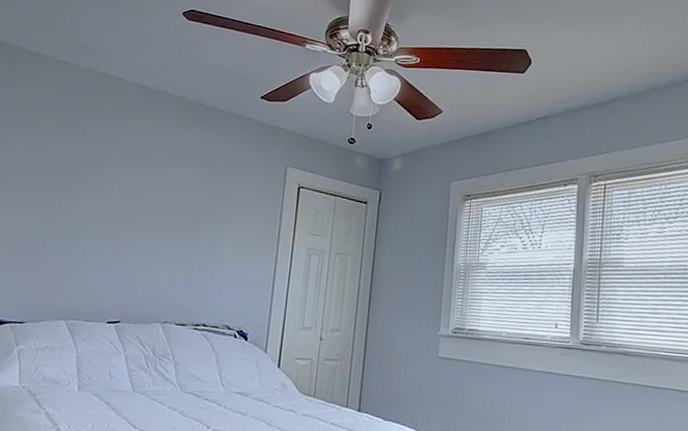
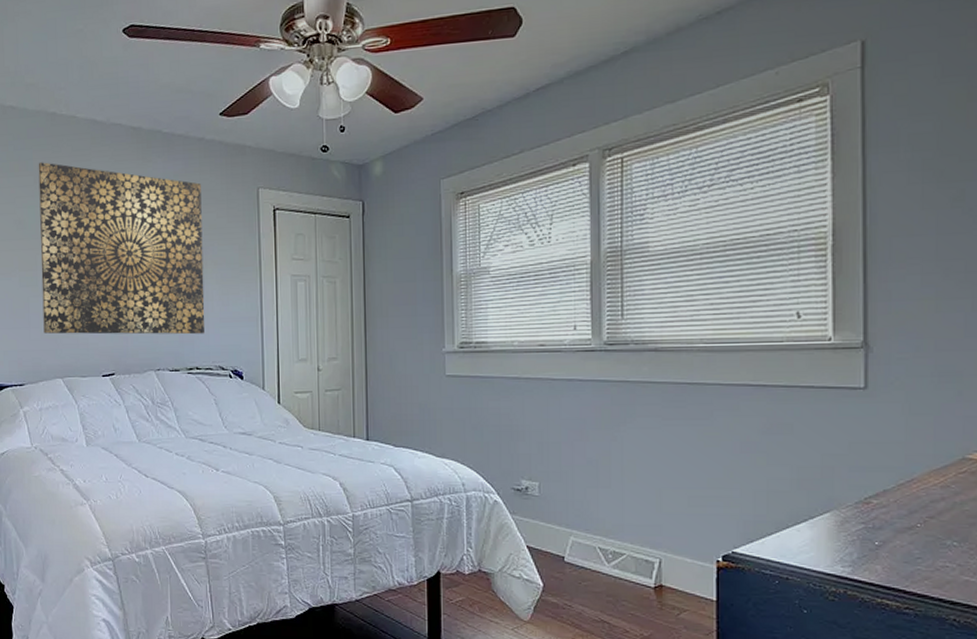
wall art: none [55,115,234,293] -> present [38,162,205,335]

